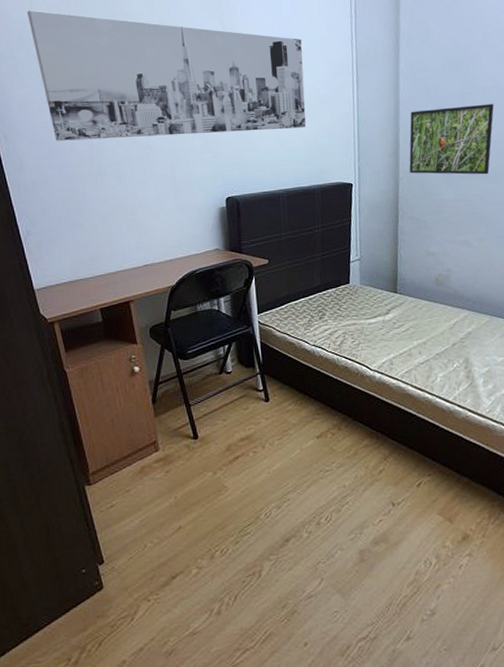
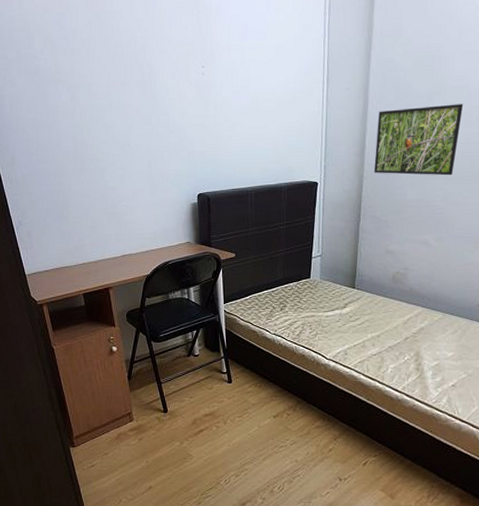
wall art: present [27,10,306,141] -> none [16,10,276,138]

